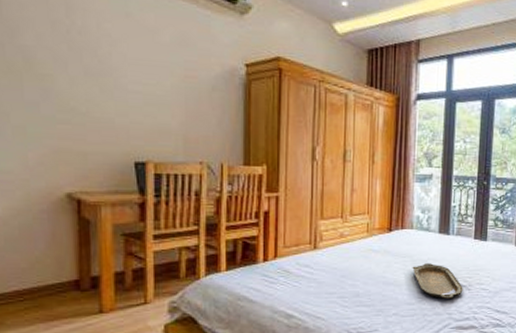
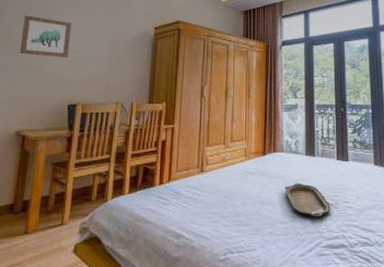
wall art: none [51,33,127,99] -> present [19,15,72,57]

